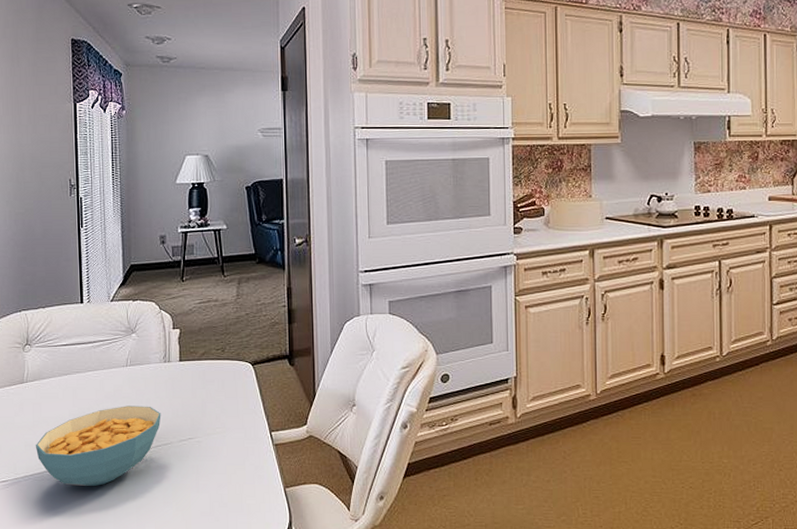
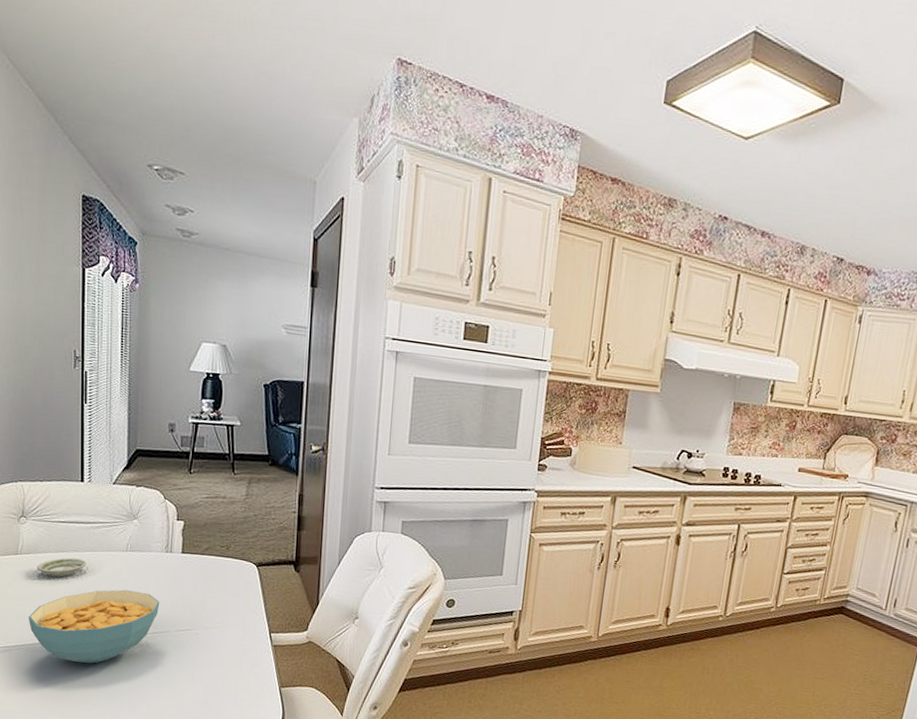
saucer: none [42,380,89,401] -> present [37,557,87,577]

